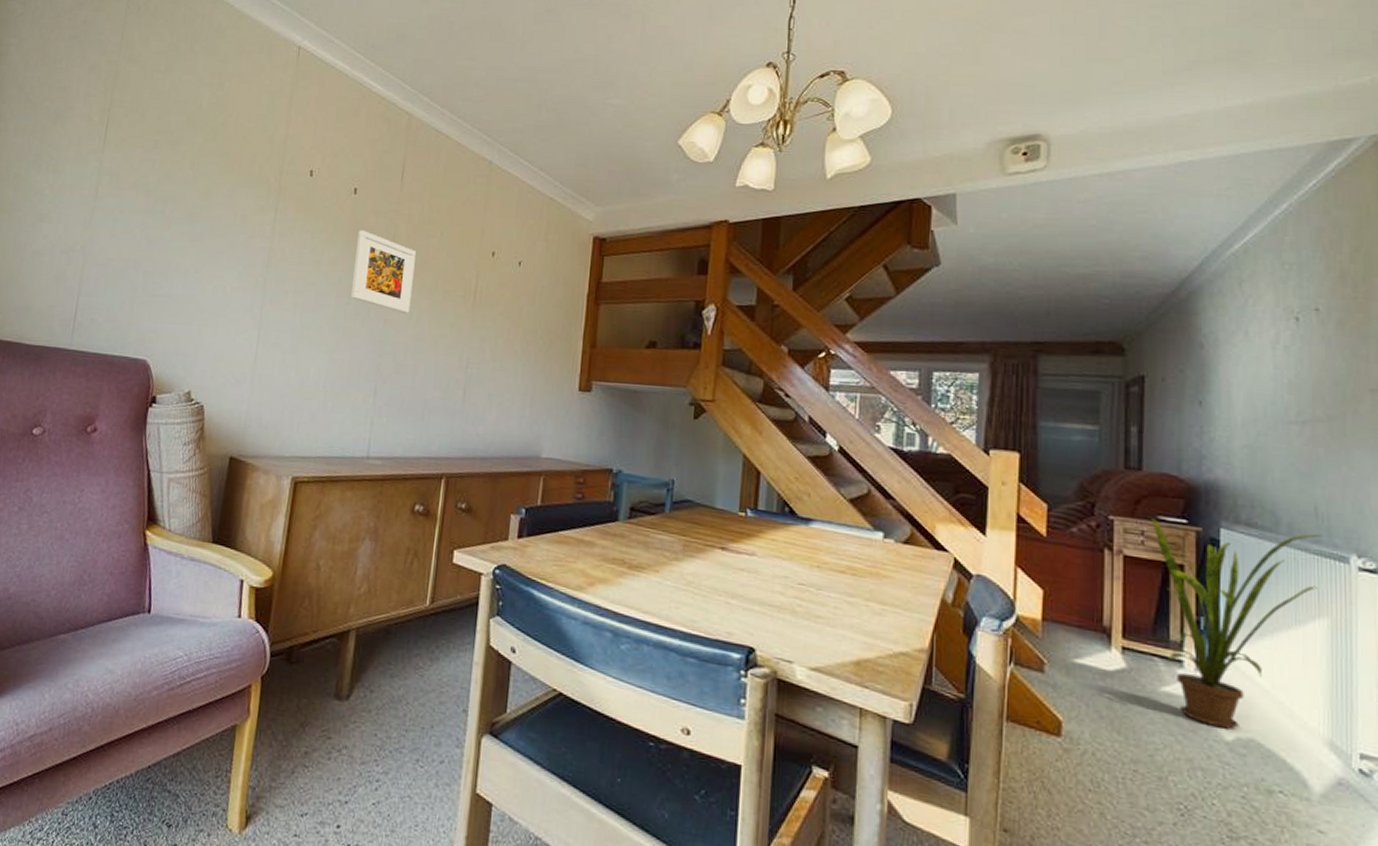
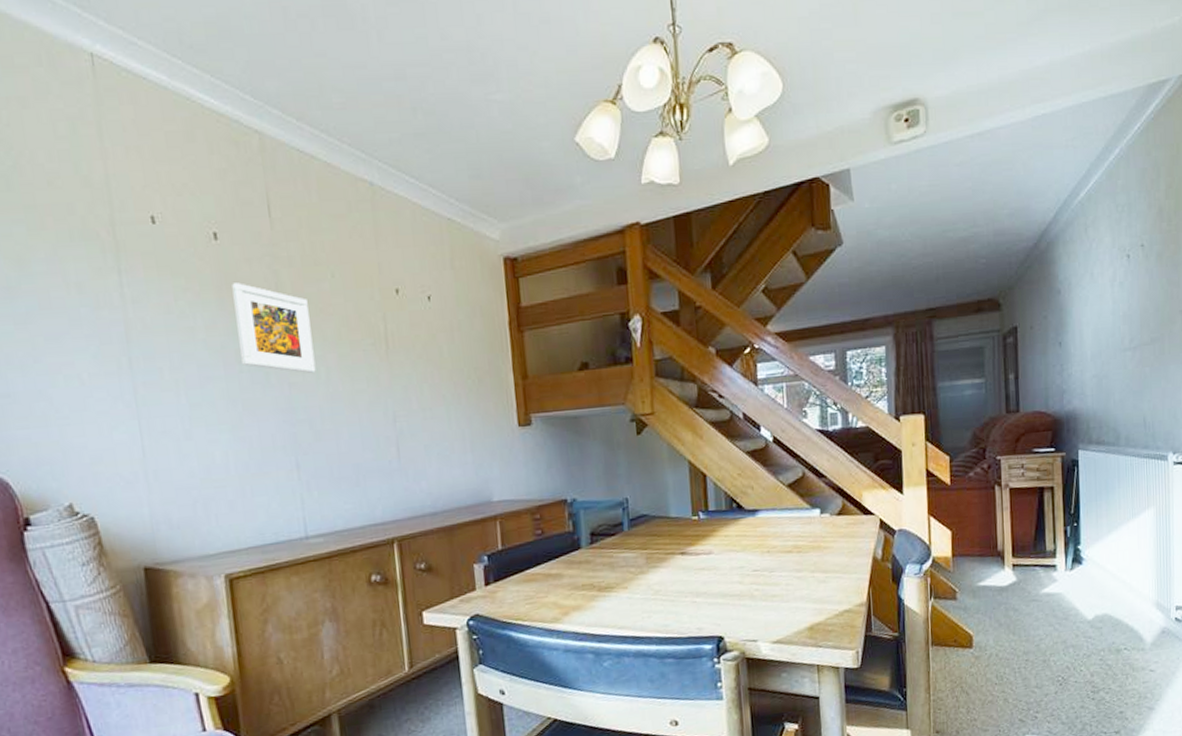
house plant: present [1151,517,1322,730] -> none [1028,440,1149,612]

